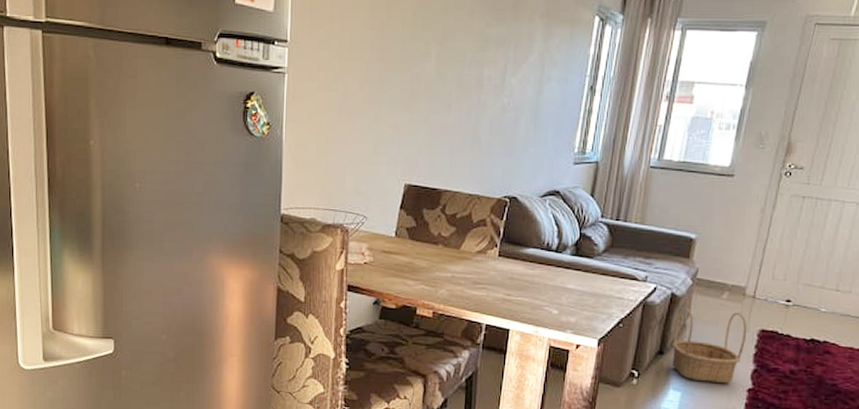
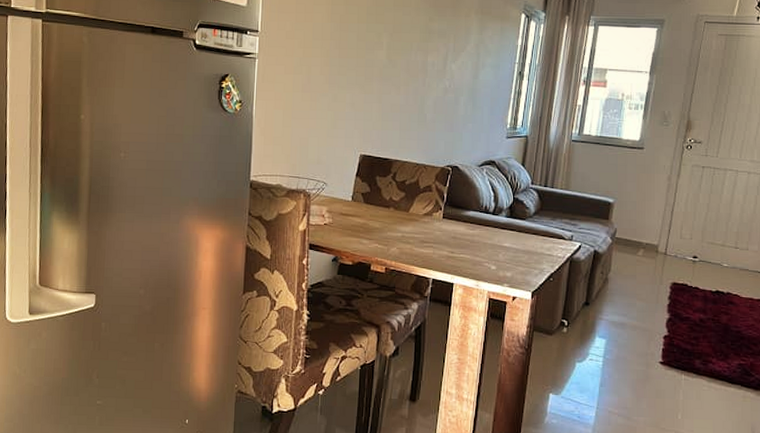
basket: present [672,306,747,383] -> none [597,262,661,331]

